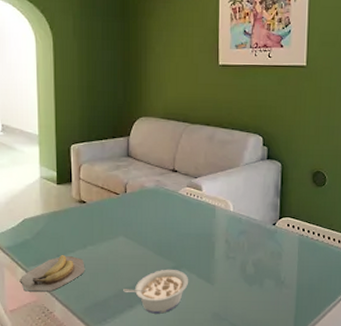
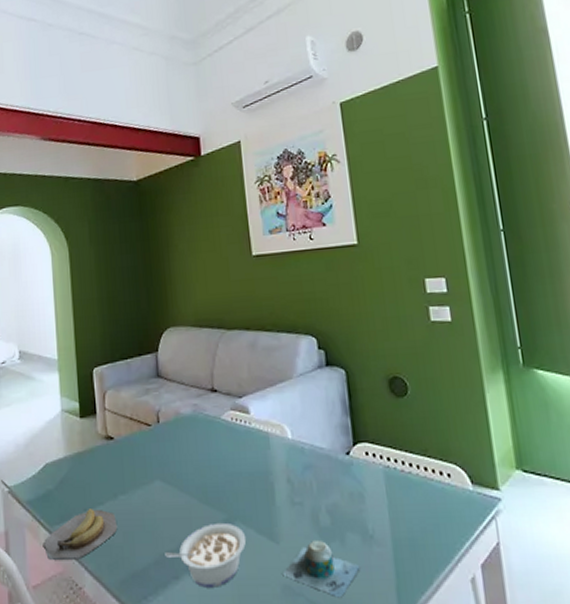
mug: none [214,284,271,322] -> present [282,541,360,598]

